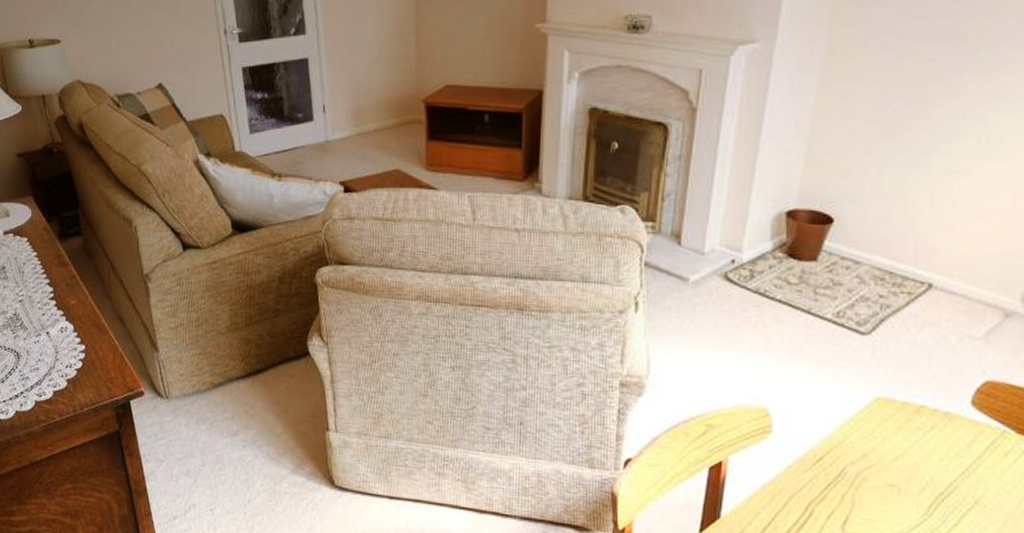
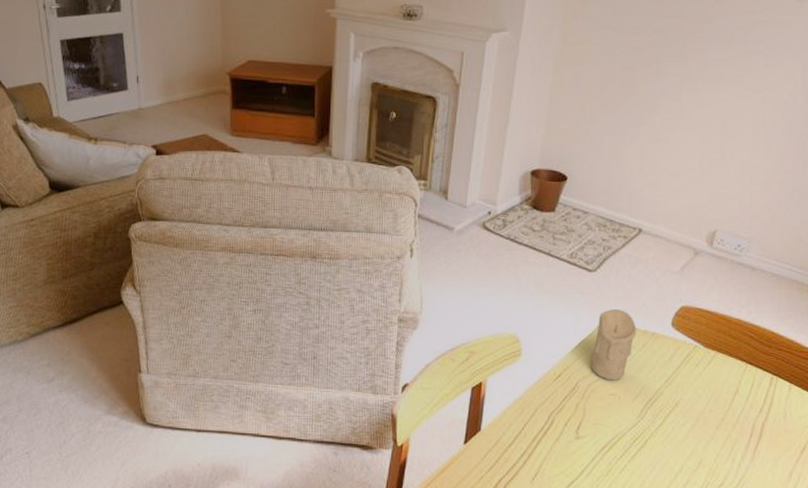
candle: none [861,381,924,469] -> present [590,309,637,381]

